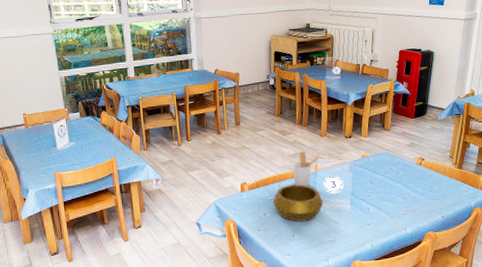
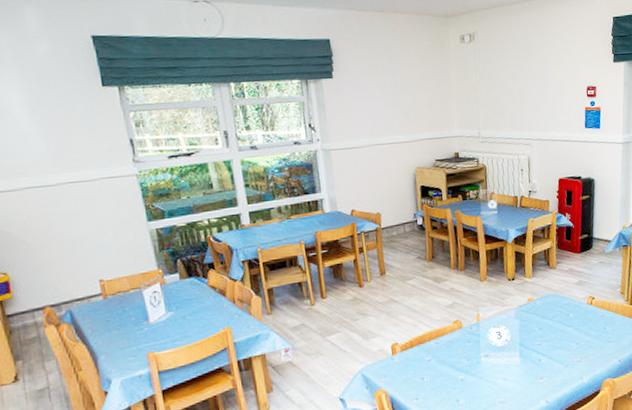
decorative bowl: present [273,184,324,222] -> none [430,339,490,384]
utensil holder: present [293,151,319,186] -> none [451,299,481,341]

